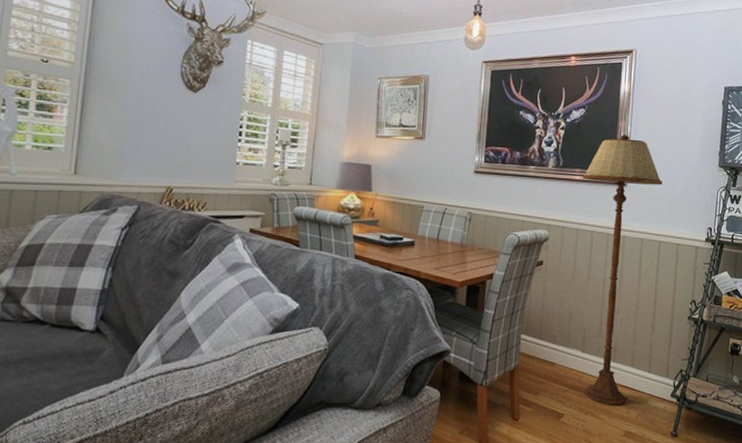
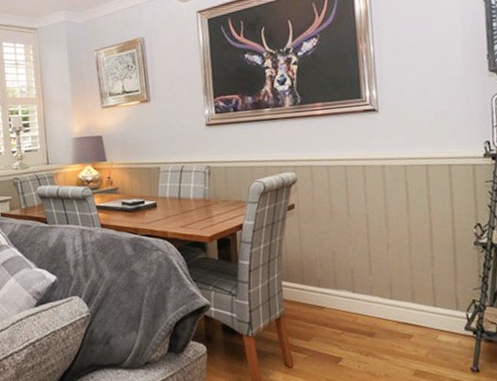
floor lamp: present [582,134,663,406] -> none [325,56,421,345]

